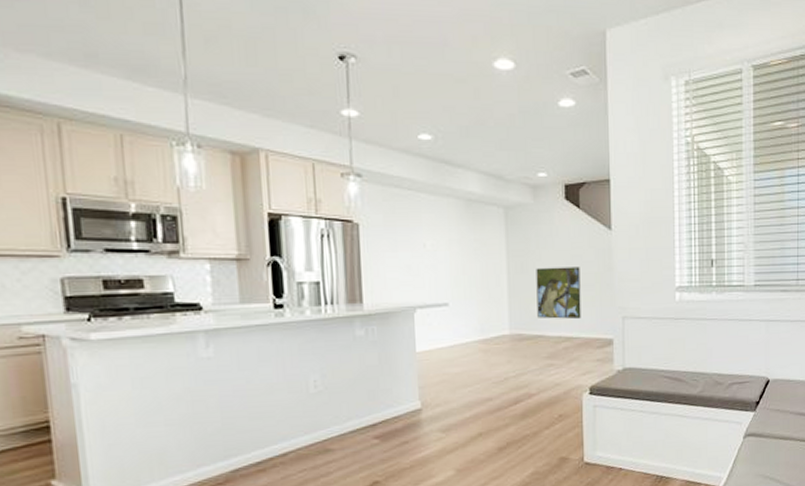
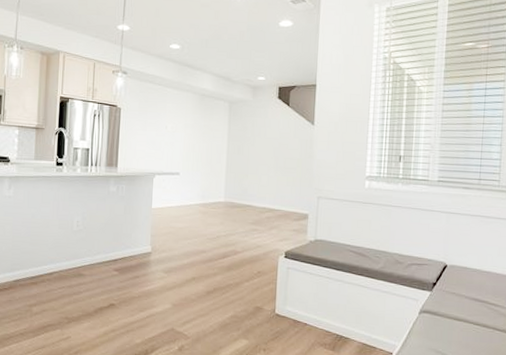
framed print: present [536,267,581,319] -> none [247,151,286,194]

